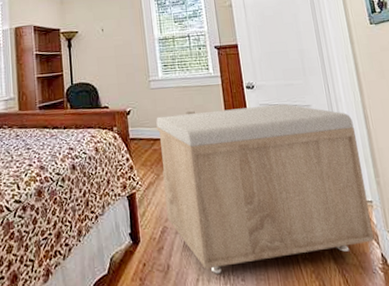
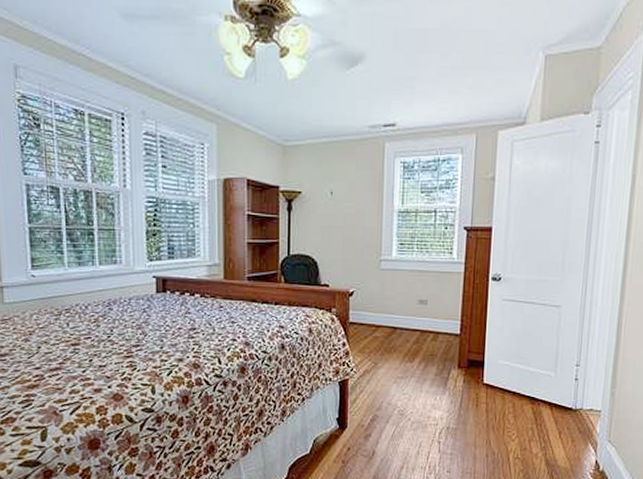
storage bench: present [156,103,375,274] -> none [380,301,604,464]

